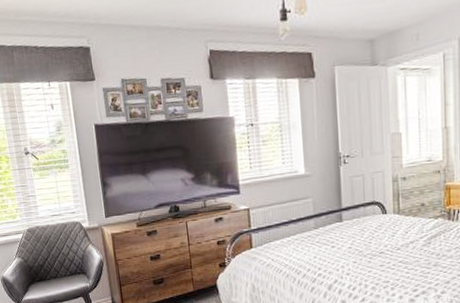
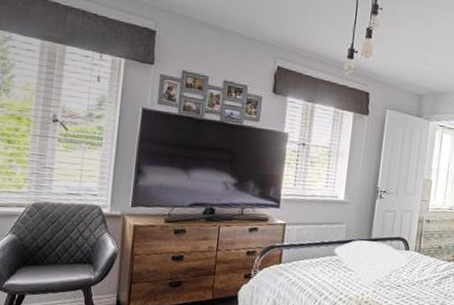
cushion: none [304,210,388,256] -> present [334,240,409,285]

